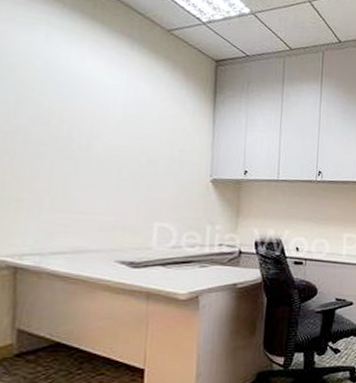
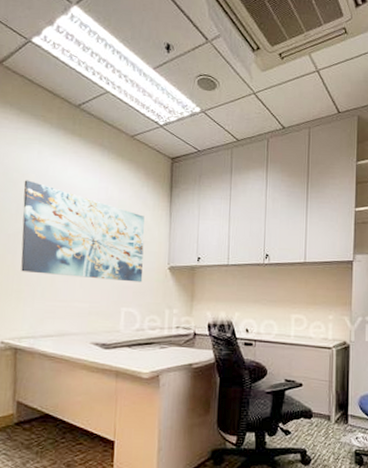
wall art: none [22,67,183,195] -> present [21,180,145,283]

